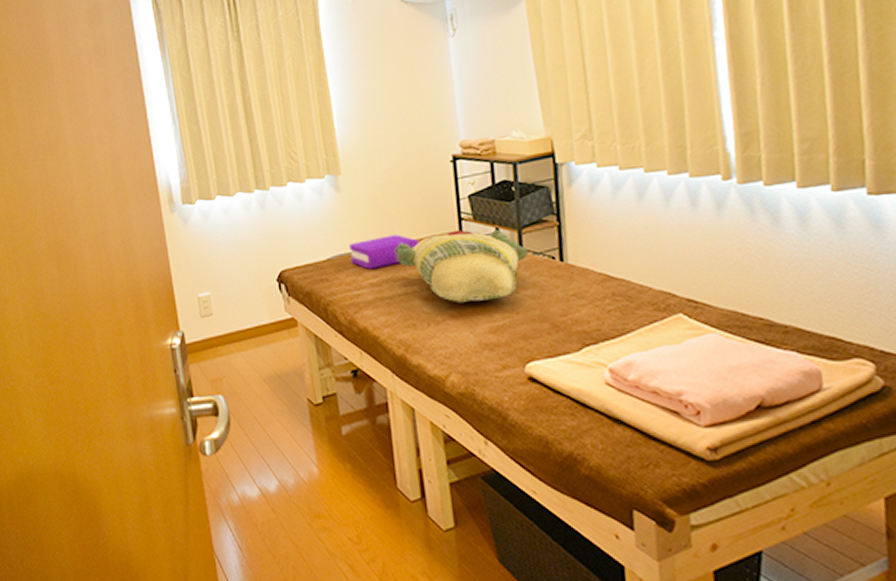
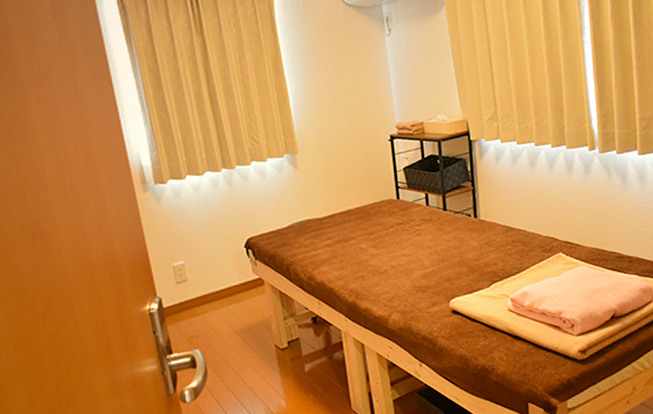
book: present [349,234,420,270] -> none [307,202,365,233]
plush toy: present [394,229,528,304] -> none [345,194,450,257]

